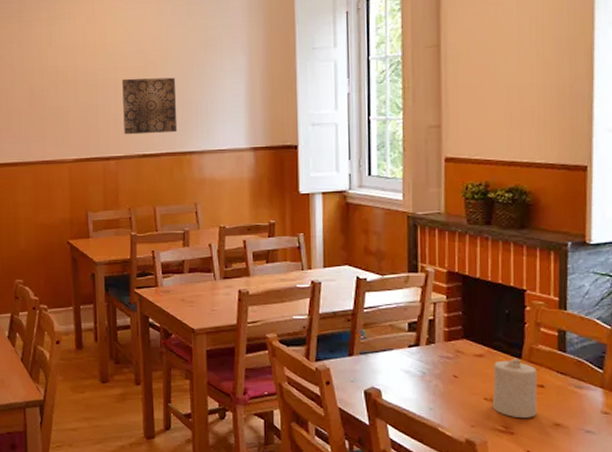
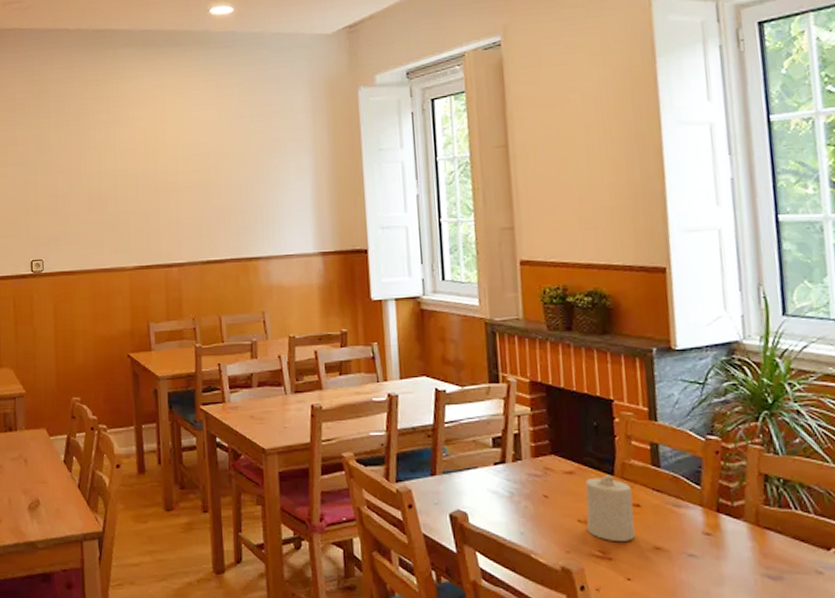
wall art: present [122,77,178,135] -> none [184,180,243,241]

